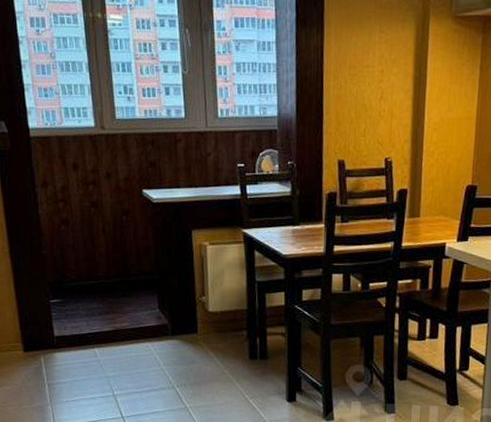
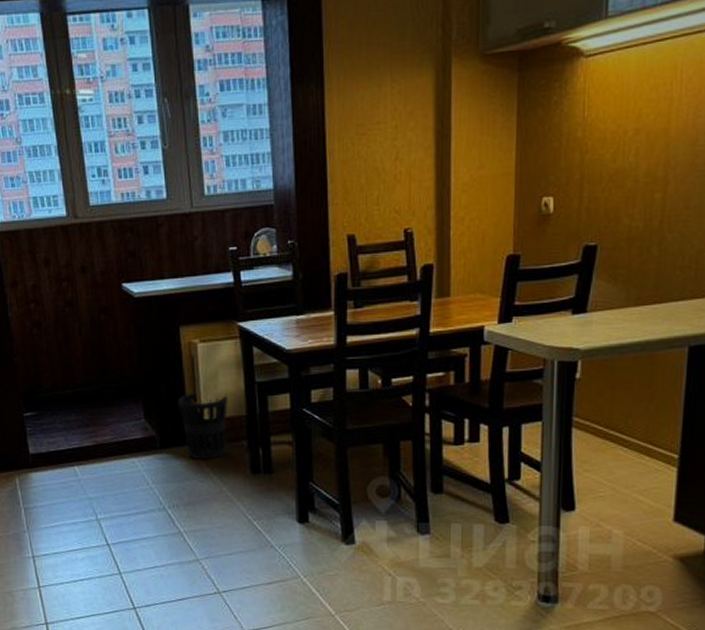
wastebasket: none [188,288,232,346] -> present [177,393,228,459]

